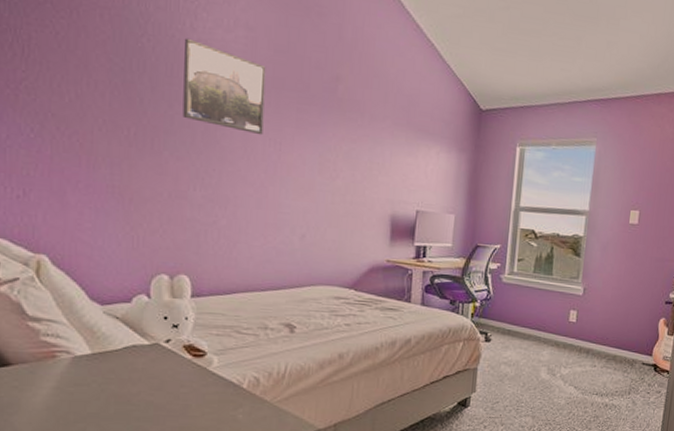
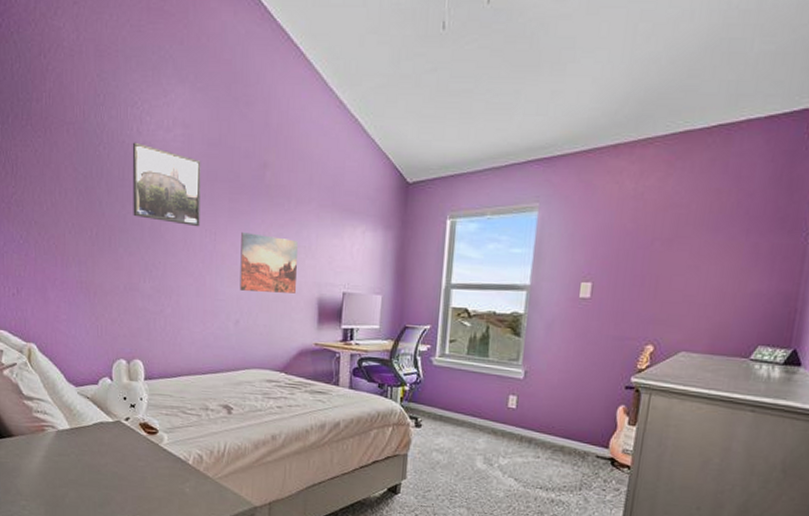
wall art: none [306,144,371,209] -> present [239,232,298,293]

